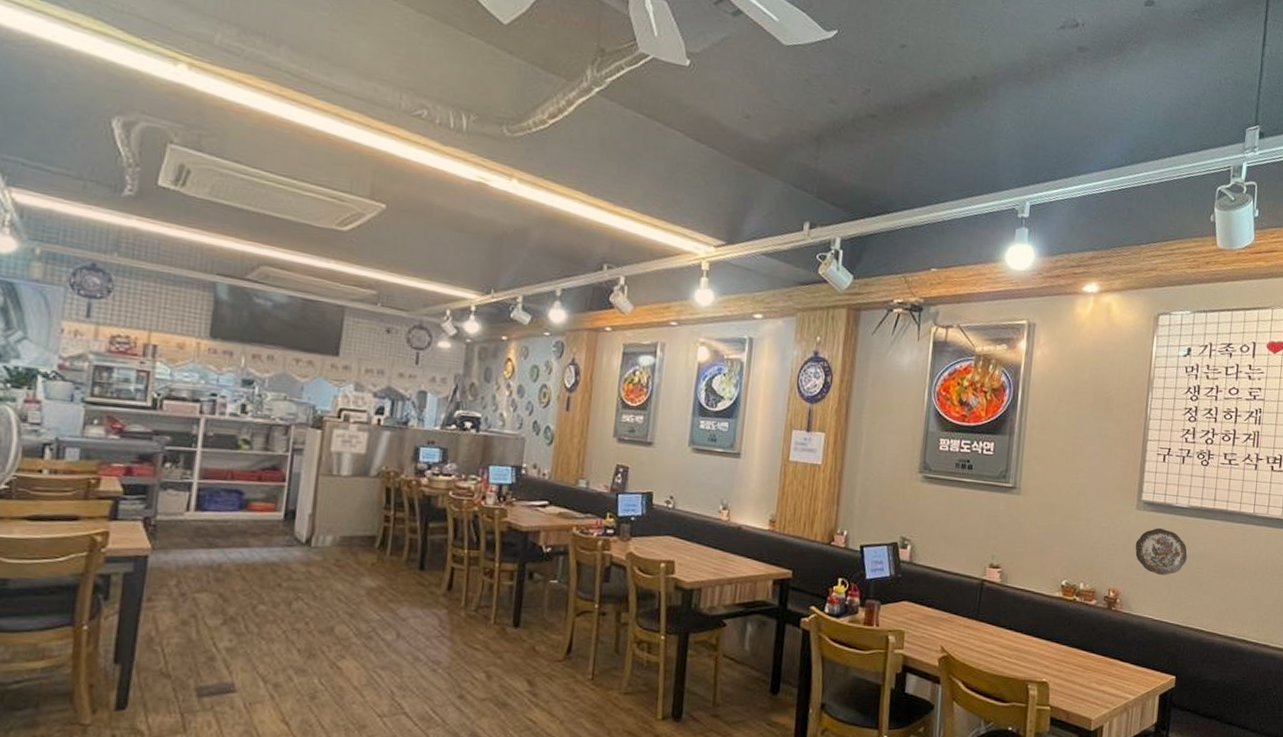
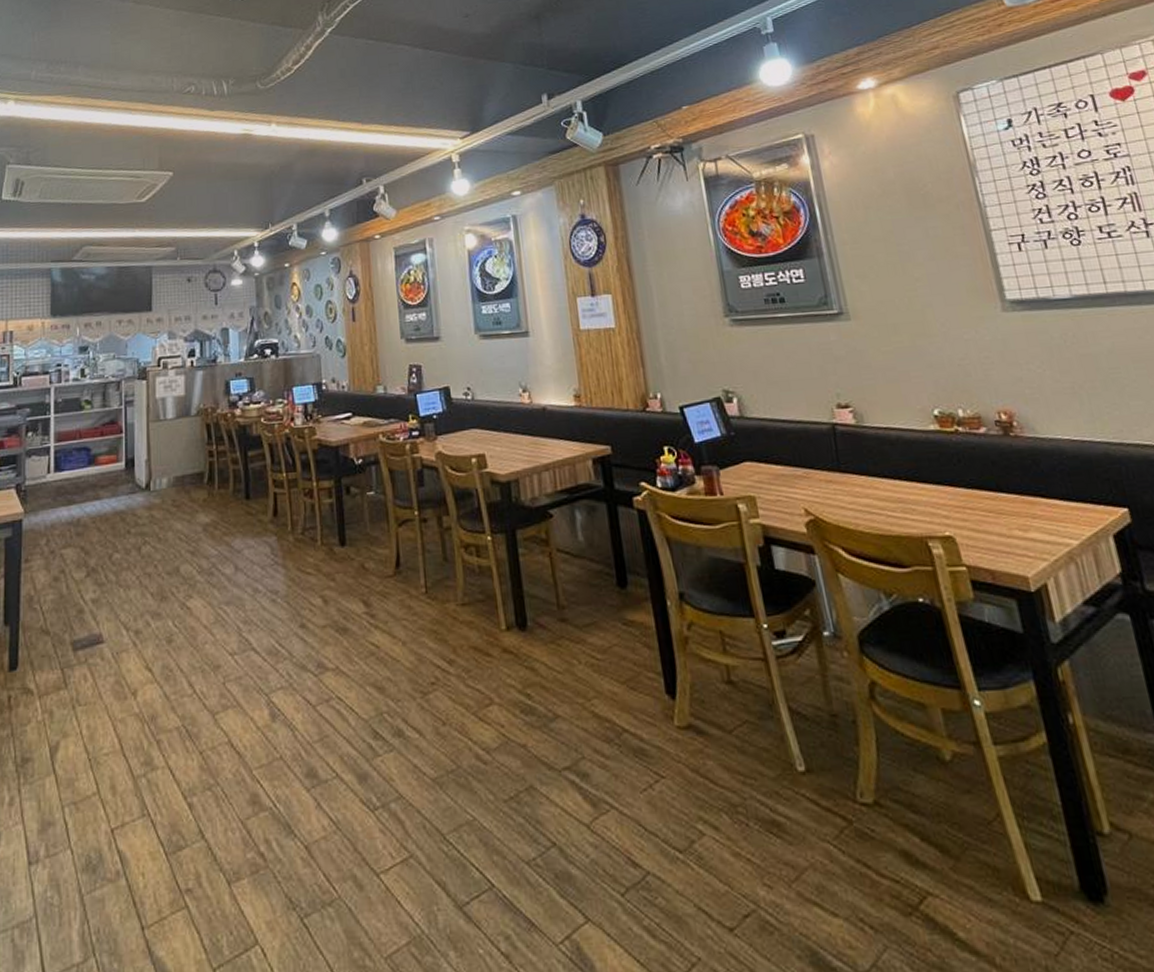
decorative plate: present [1135,528,1187,575] -> none [1015,328,1092,384]

